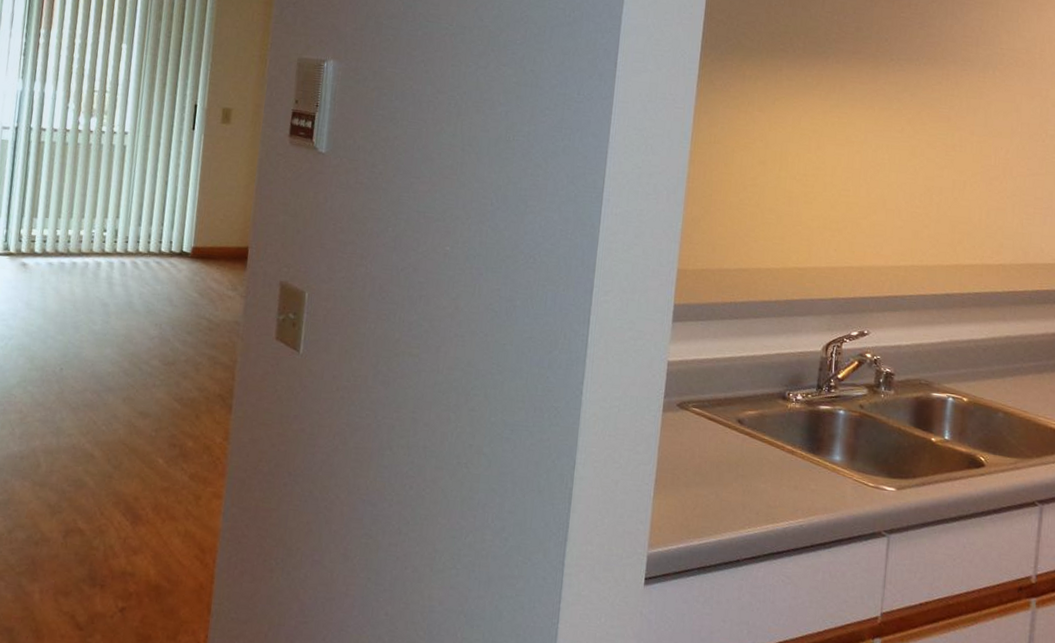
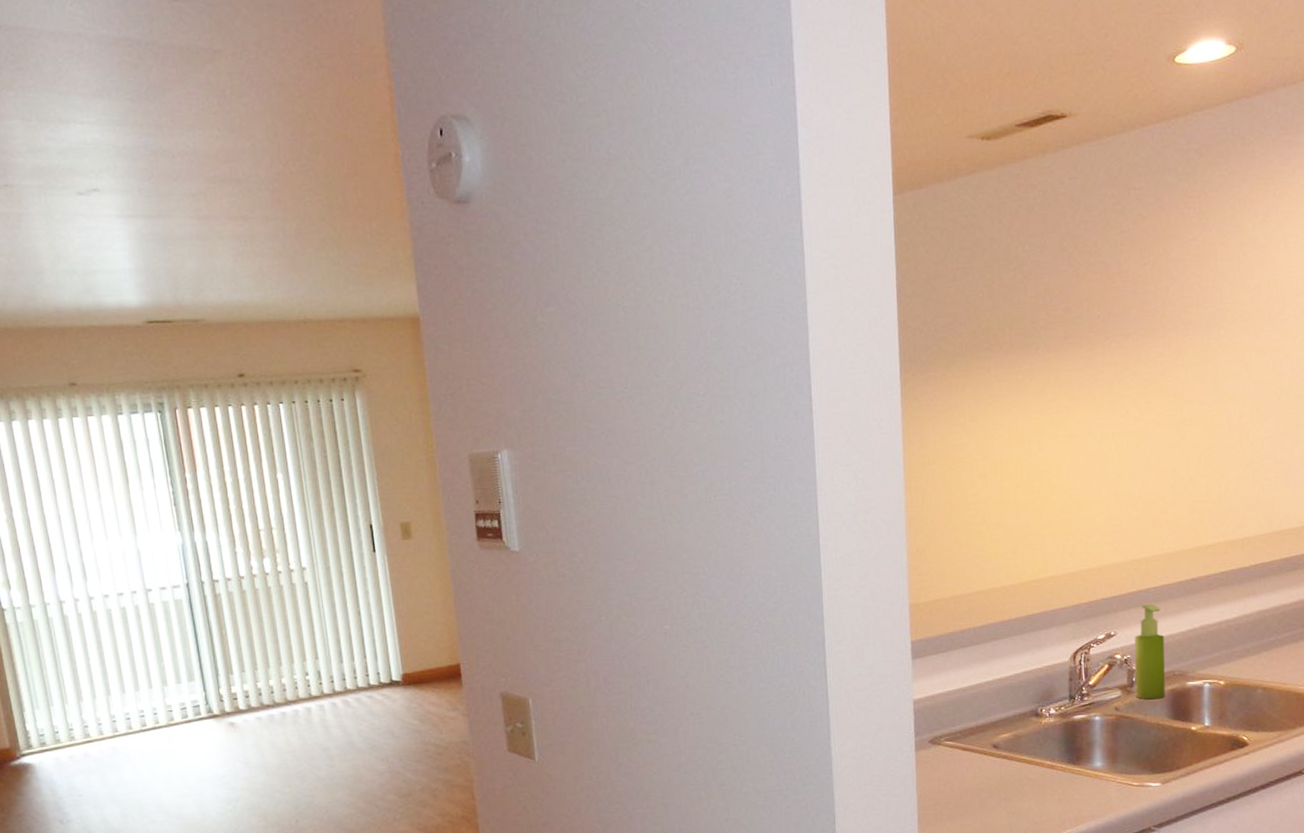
soap dispenser: none [881,310,915,404] -> present [1134,604,1165,700]

